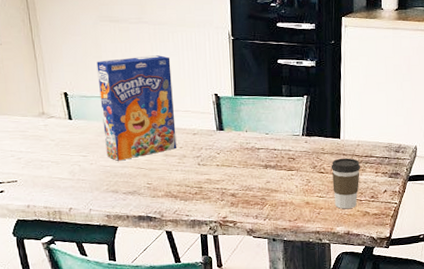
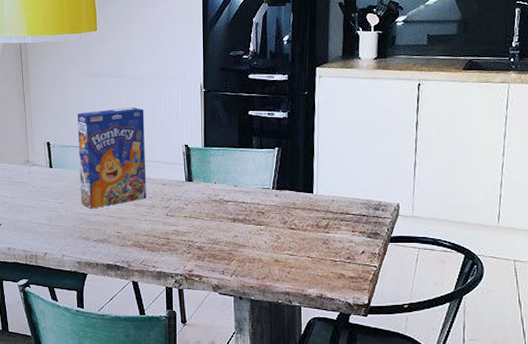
coffee cup: present [331,158,361,209] -> none [302,214,336,270]

